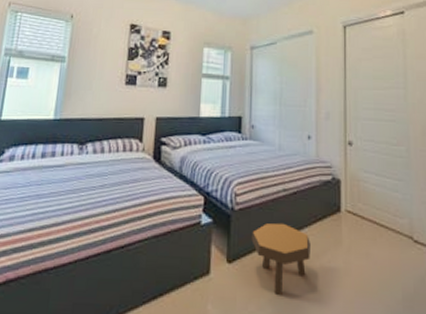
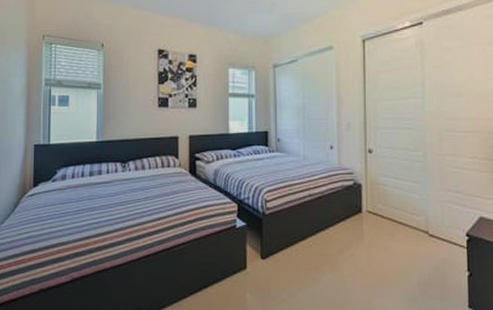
footstool: present [252,223,310,296] -> none [282,224,335,285]

